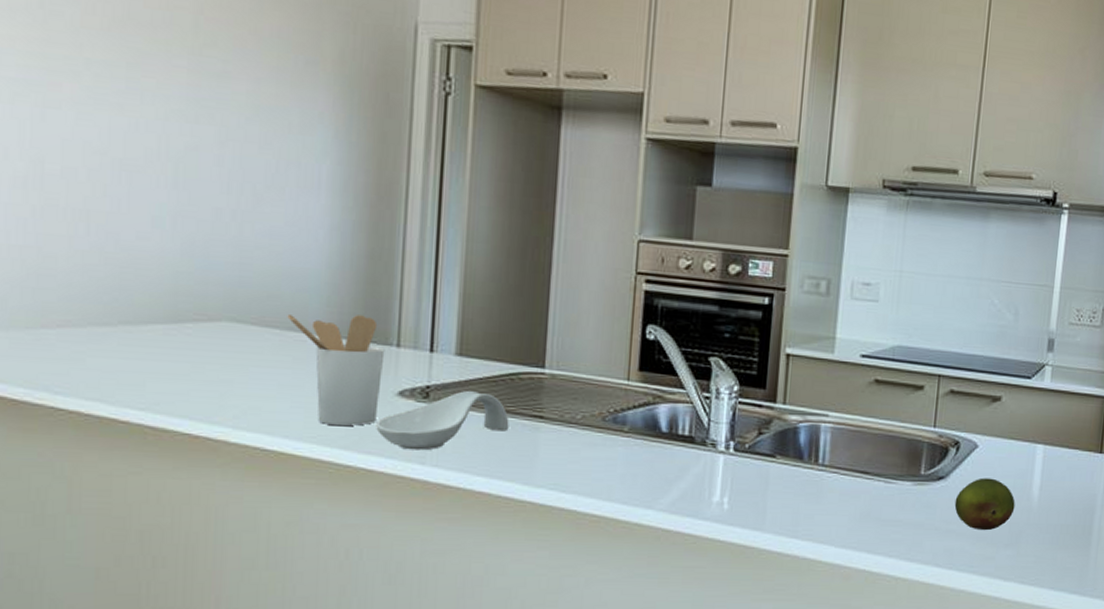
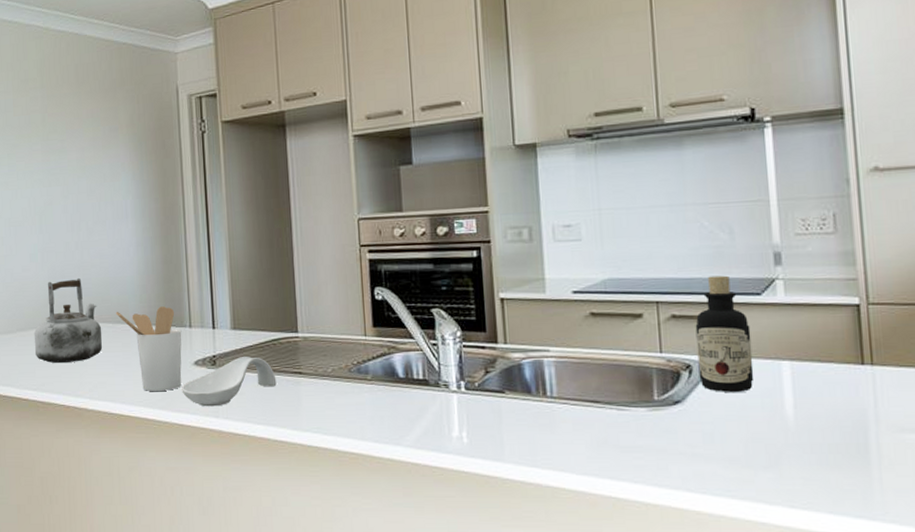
kettle: none [147,259,263,377] -> present [33,277,102,363]
fruit: present [954,478,1015,531] -> none [697,399,768,453]
bottle: none [964,355,1017,472] -> present [695,275,755,392]

